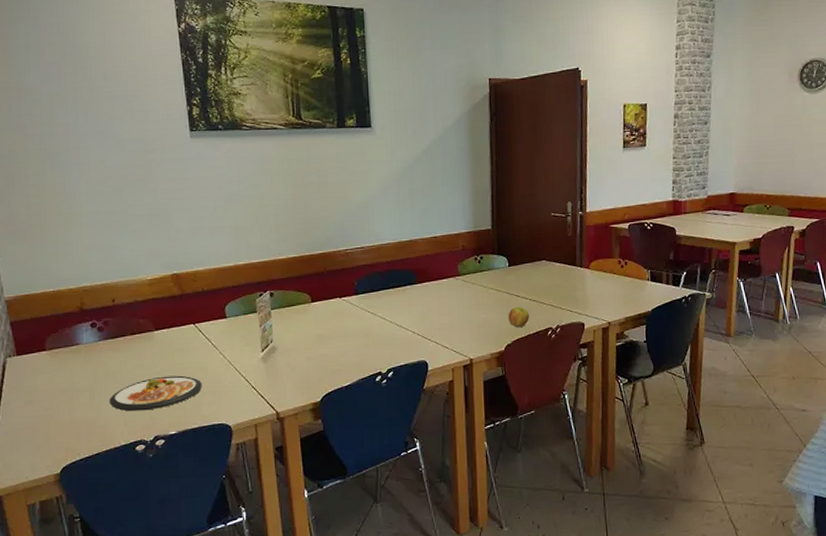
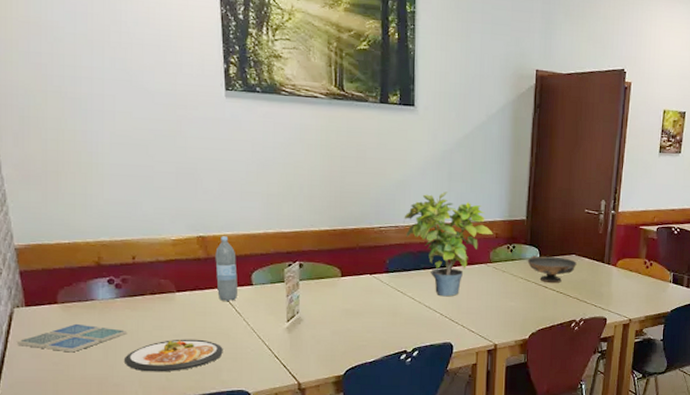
drink coaster: none [10,368,111,398] -> present [16,323,128,353]
water bottle: none [189,272,212,337] -> present [215,236,237,302]
potted plant: none [369,208,459,314] -> present [404,191,493,297]
decorative bowl: none [496,264,548,291] -> present [527,255,577,283]
apple: present [508,307,530,328] -> none [535,298,556,318]

